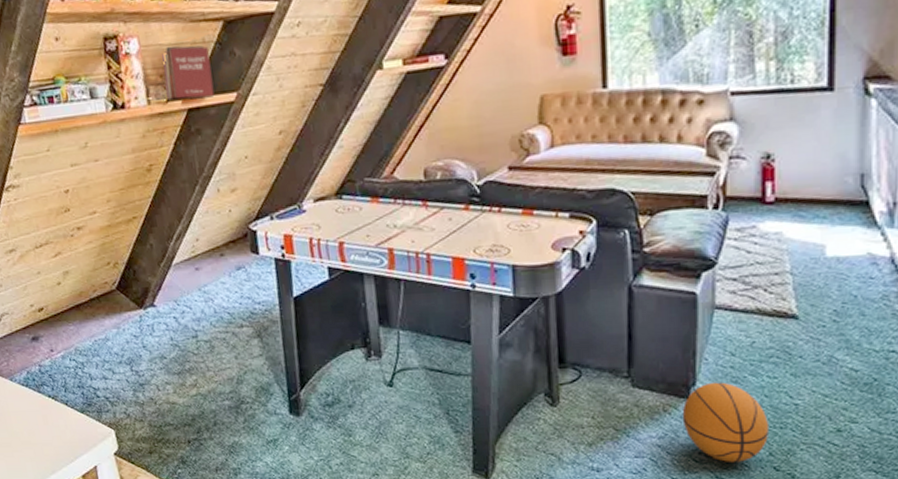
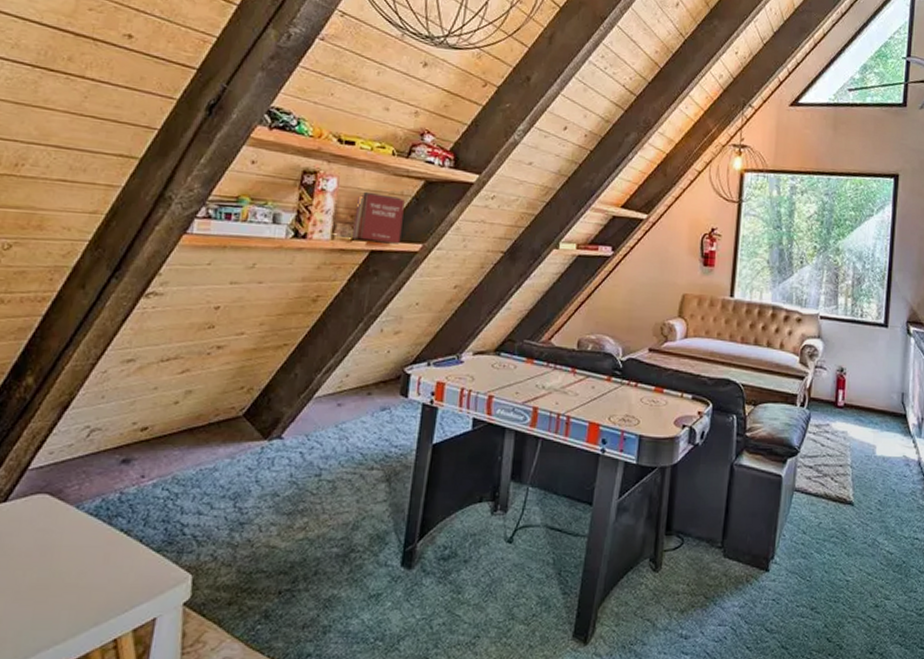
basketball: present [682,382,768,462] -> none [760,557,826,632]

